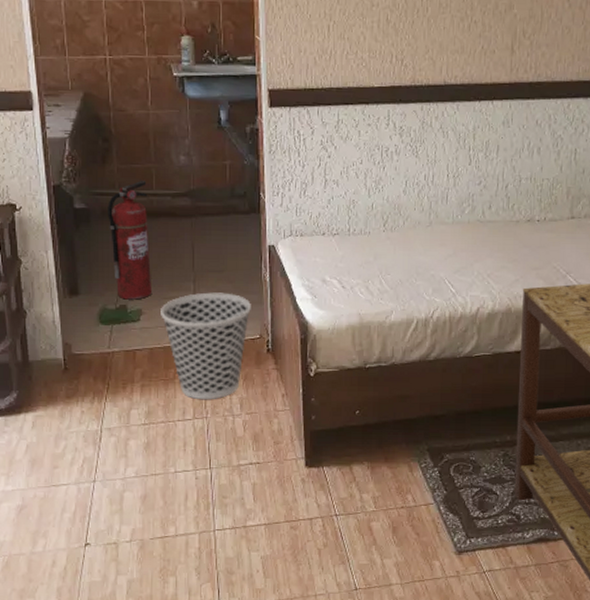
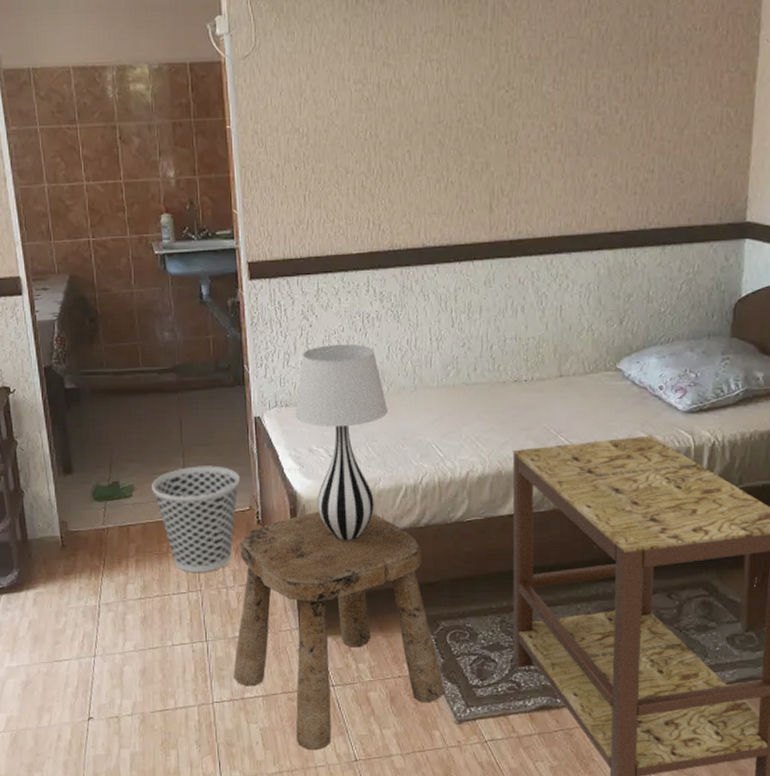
fire extinguisher: present [108,180,153,300] -> none [97,357,143,476]
stool: none [237,341,446,579] -> present [233,511,444,751]
table lamp: none [309,176,403,371] -> present [294,343,388,540]

